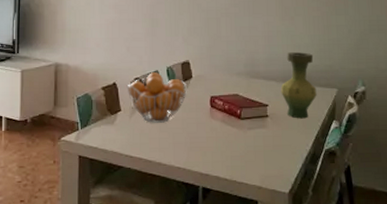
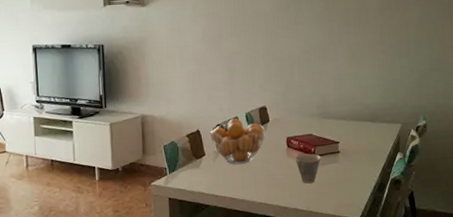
cup: none [218,115,247,149] -> present [295,153,321,184]
vase: present [280,52,317,119] -> none [350,92,383,153]

